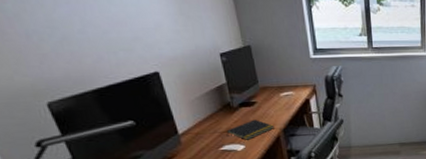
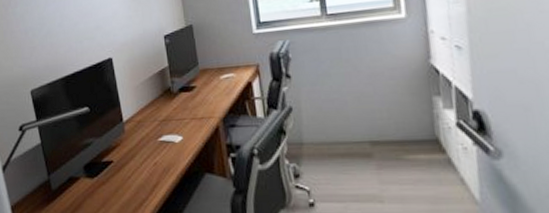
notepad: present [226,119,274,140] -> none [165,106,213,130]

